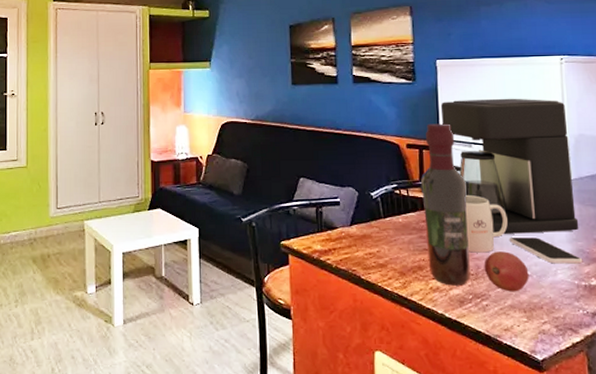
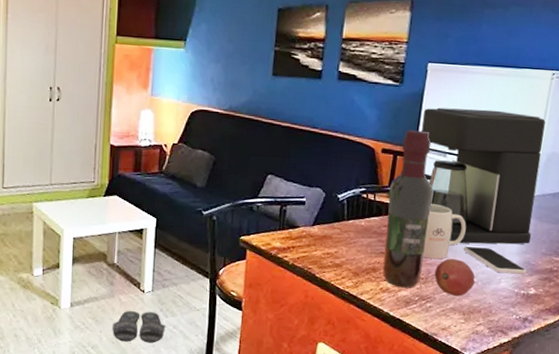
slippers: none [165,326,217,360] -> present [112,311,166,343]

